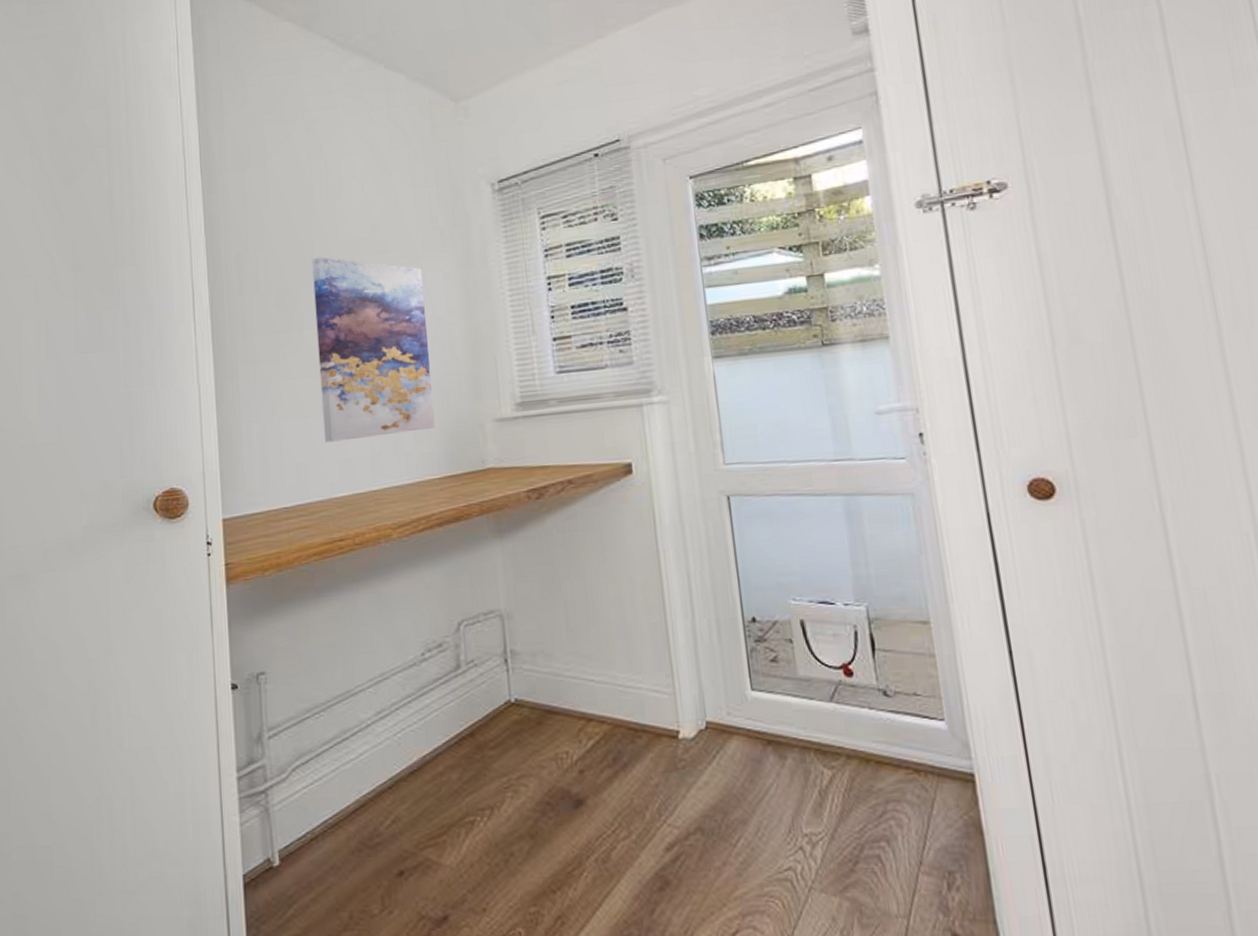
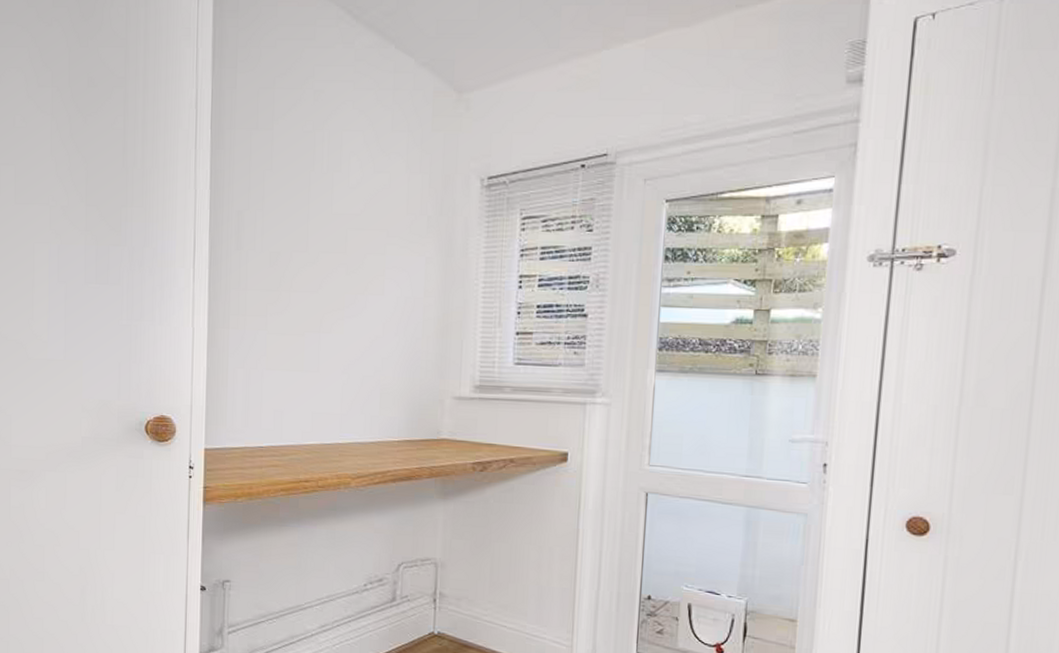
wall art: present [312,256,436,442] -> none [300,225,406,397]

